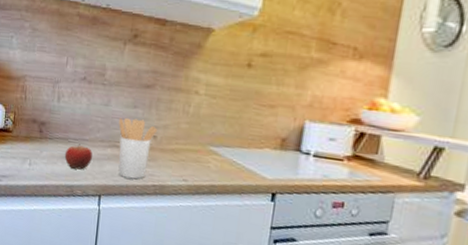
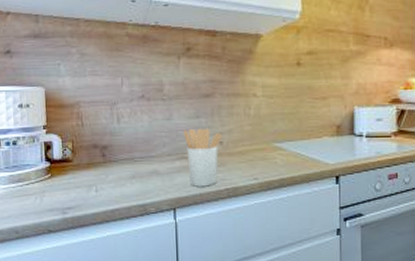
fruit: present [64,144,92,170] -> none [132,162,161,187]

